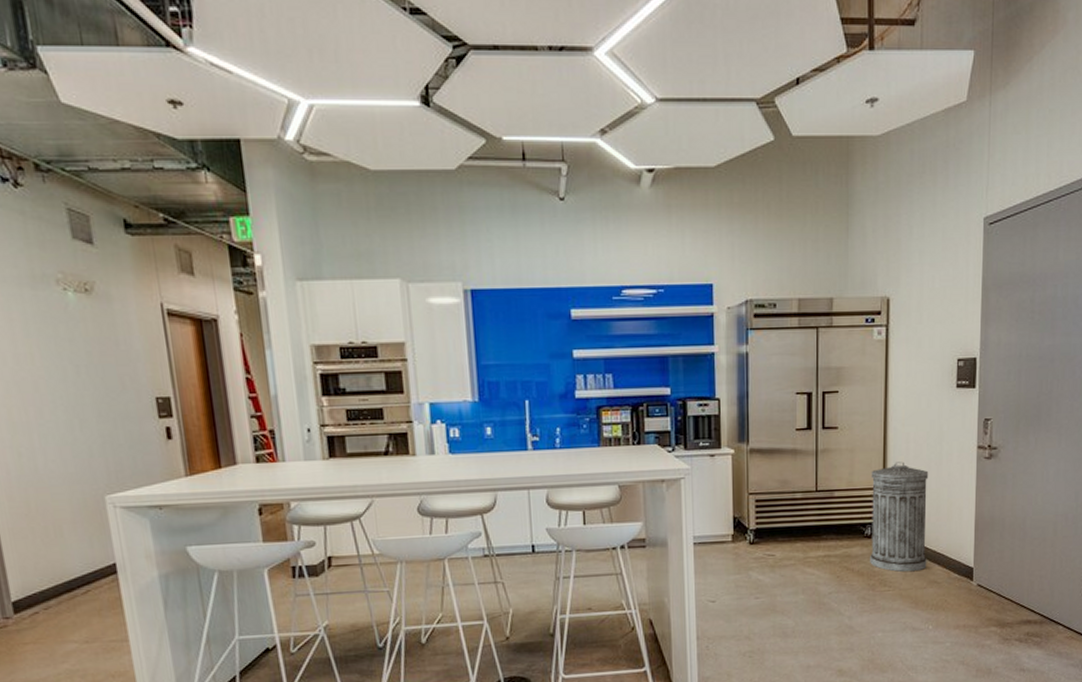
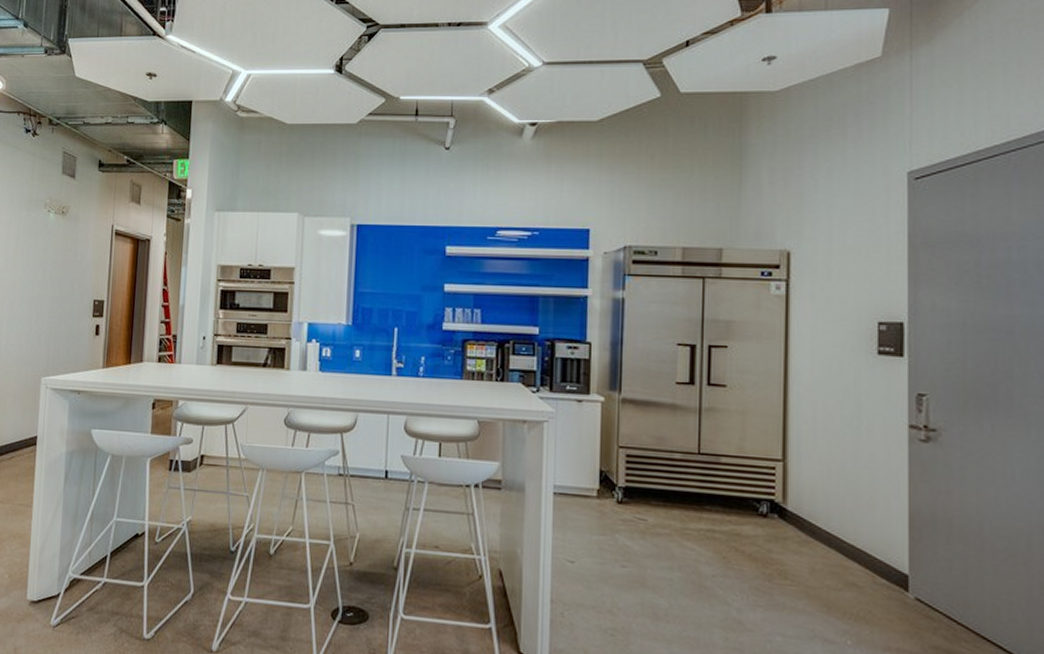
trash can: present [870,461,929,572] -> none [766,432,843,567]

